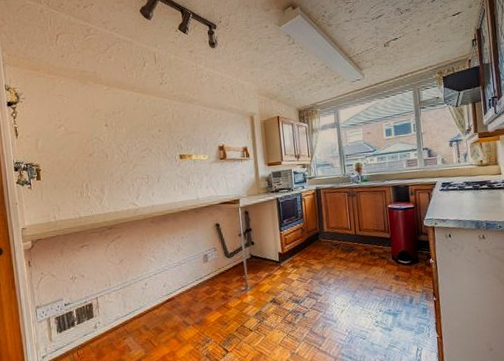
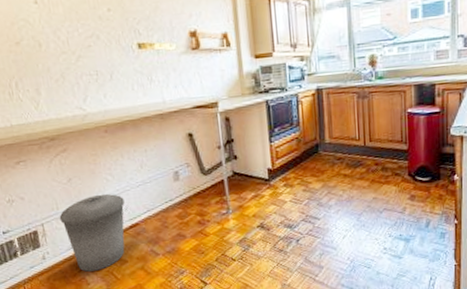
trash can: none [110,272,164,340] -> present [59,193,125,272]

